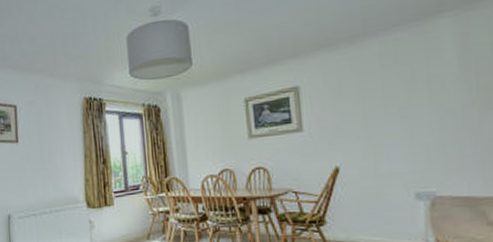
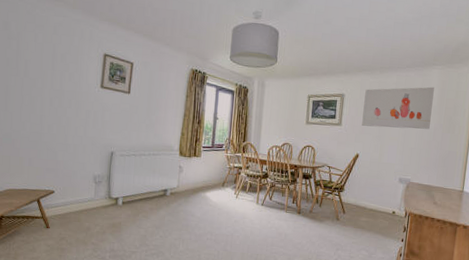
wall art: none [331,45,453,125] -> present [362,87,434,129]

